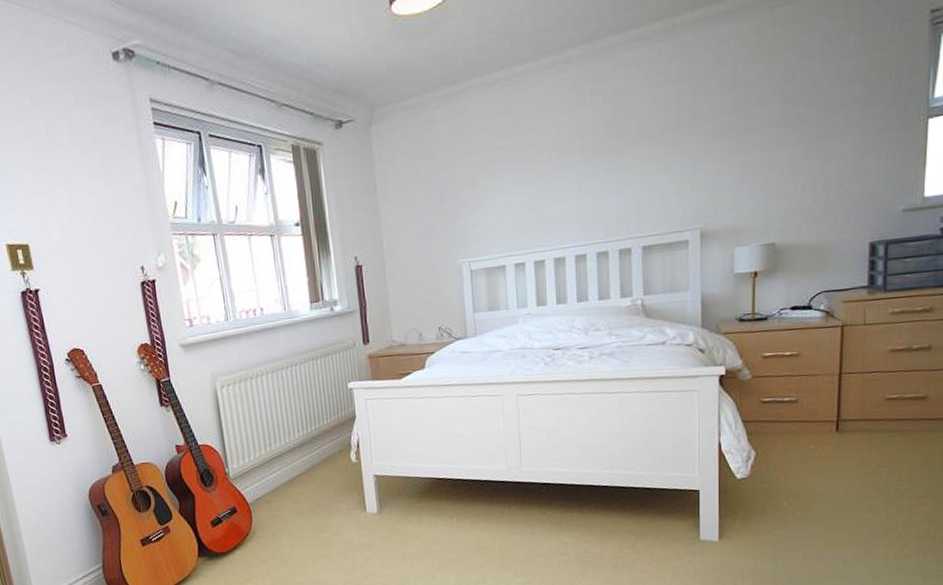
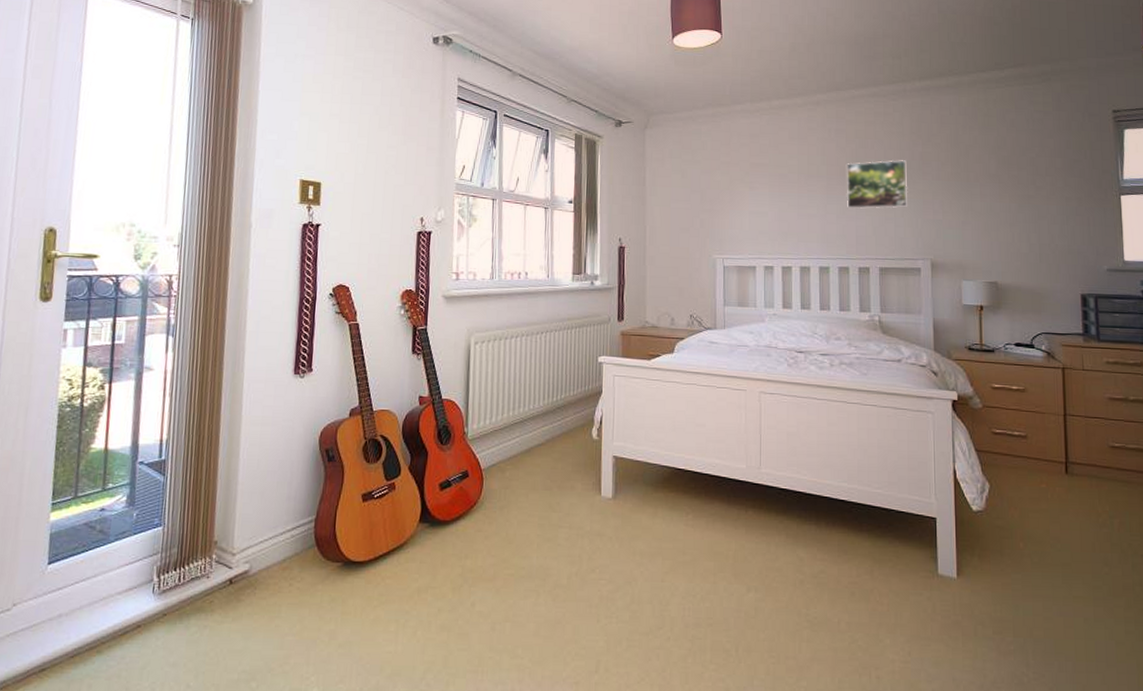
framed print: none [603,116,676,185] -> present [846,160,908,209]

